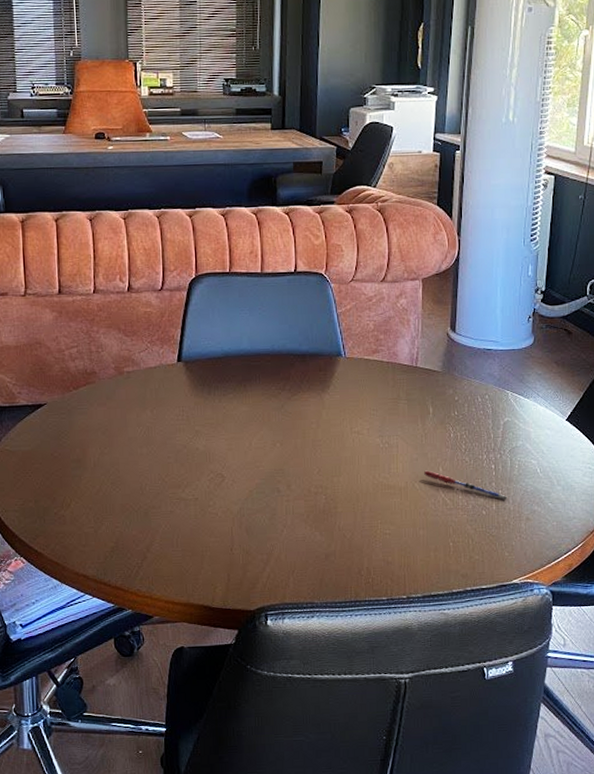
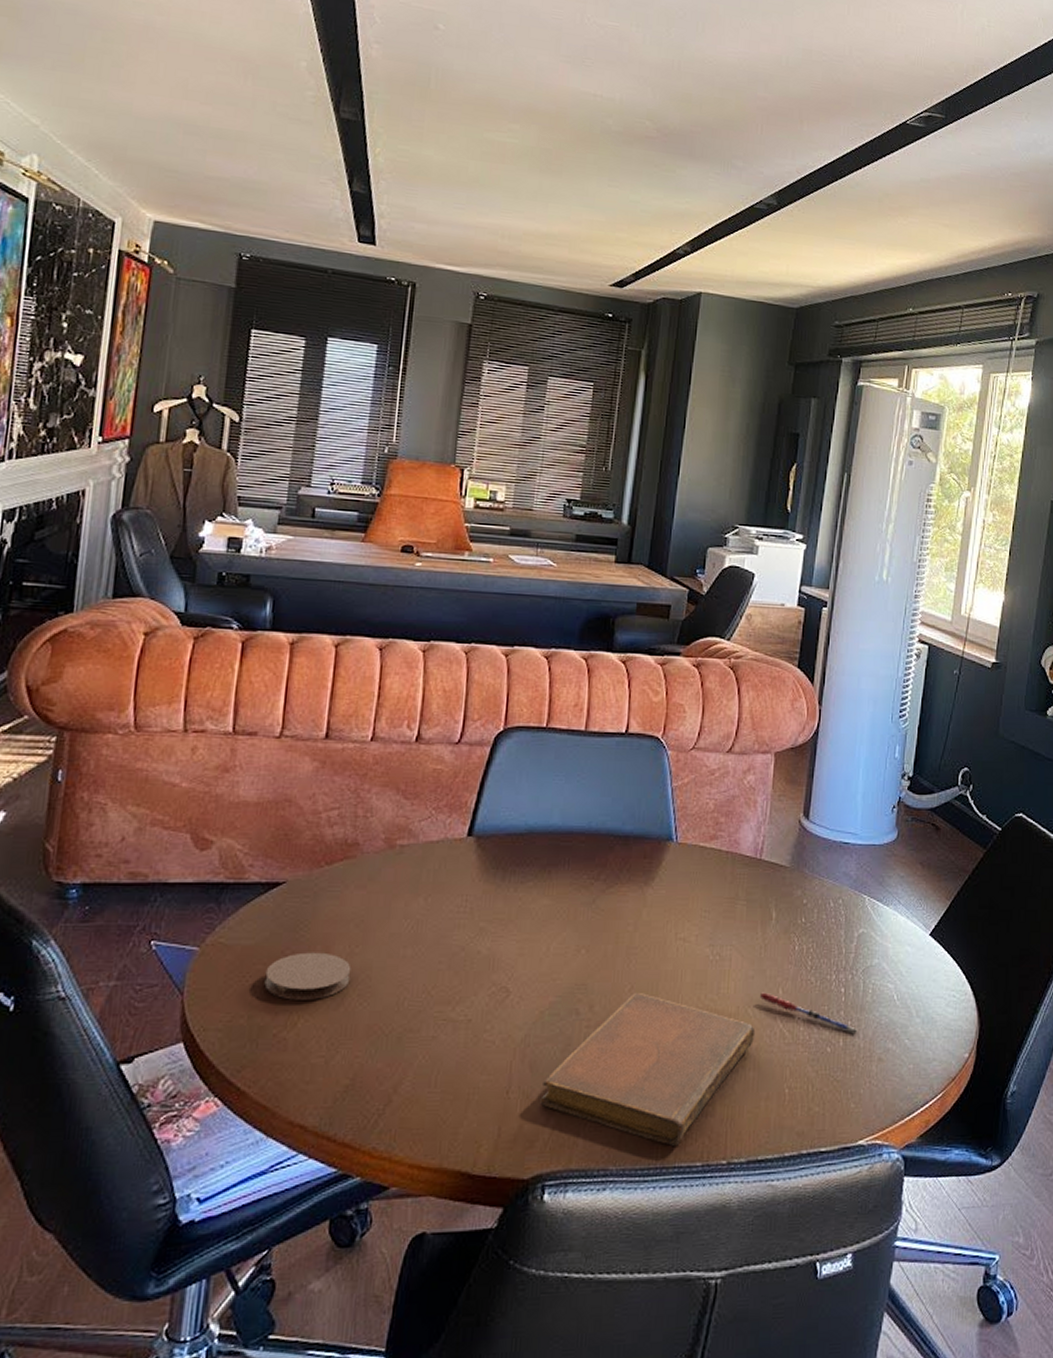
coaster: none [42,453,104,488] -> present [264,952,351,1000]
notebook: none [257,473,422,586] -> present [540,992,756,1146]

